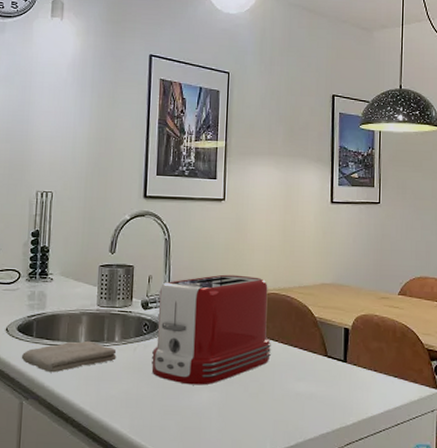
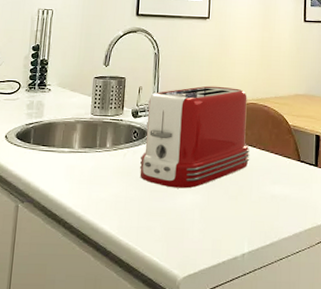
washcloth: present [21,340,117,373] -> none [18,147,108,177]

